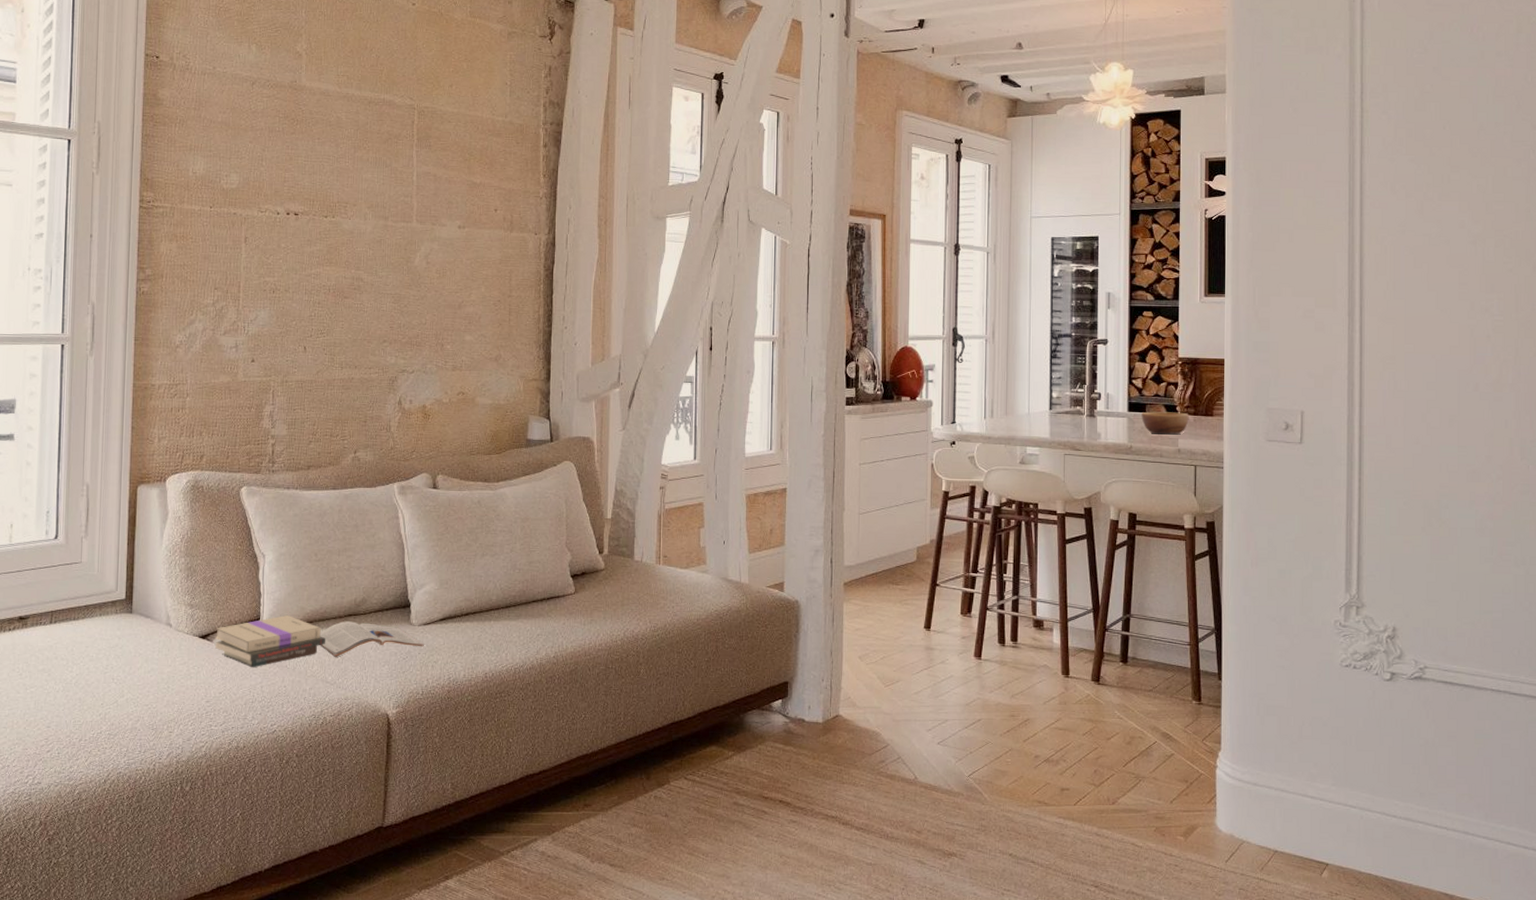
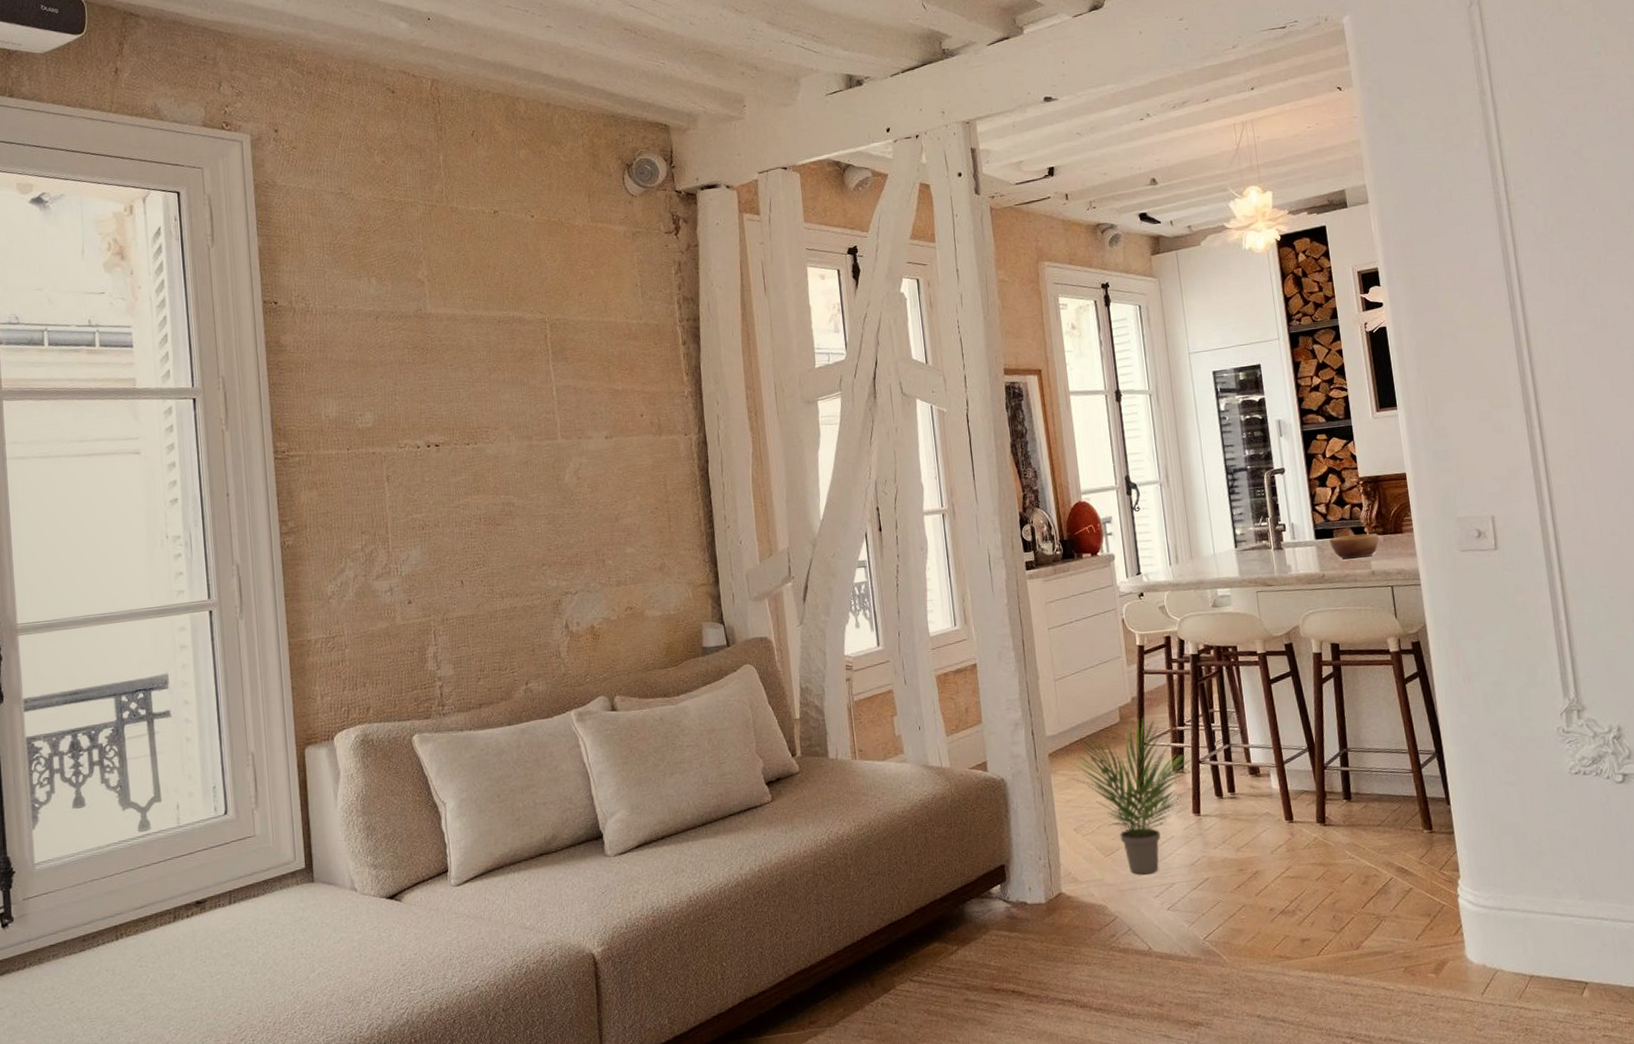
books: present [215,615,326,668] -> none [403,863,520,924]
magazine: present [320,621,424,657] -> none [512,860,622,901]
potted plant: none [862,559,981,708] -> present [1070,716,1194,875]

